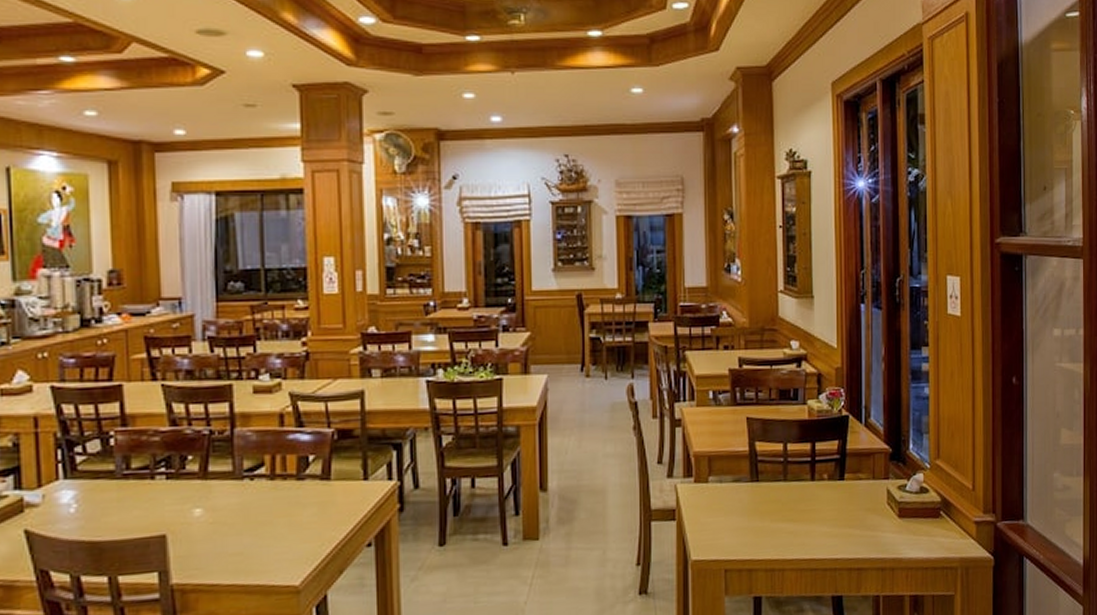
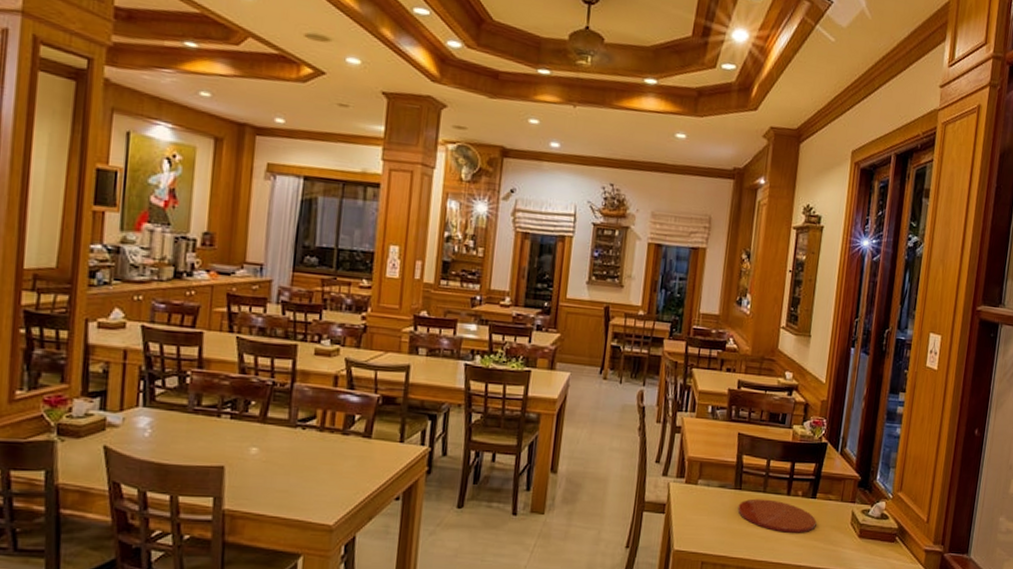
plate: none [757,488,849,524] -> present [737,498,817,533]

